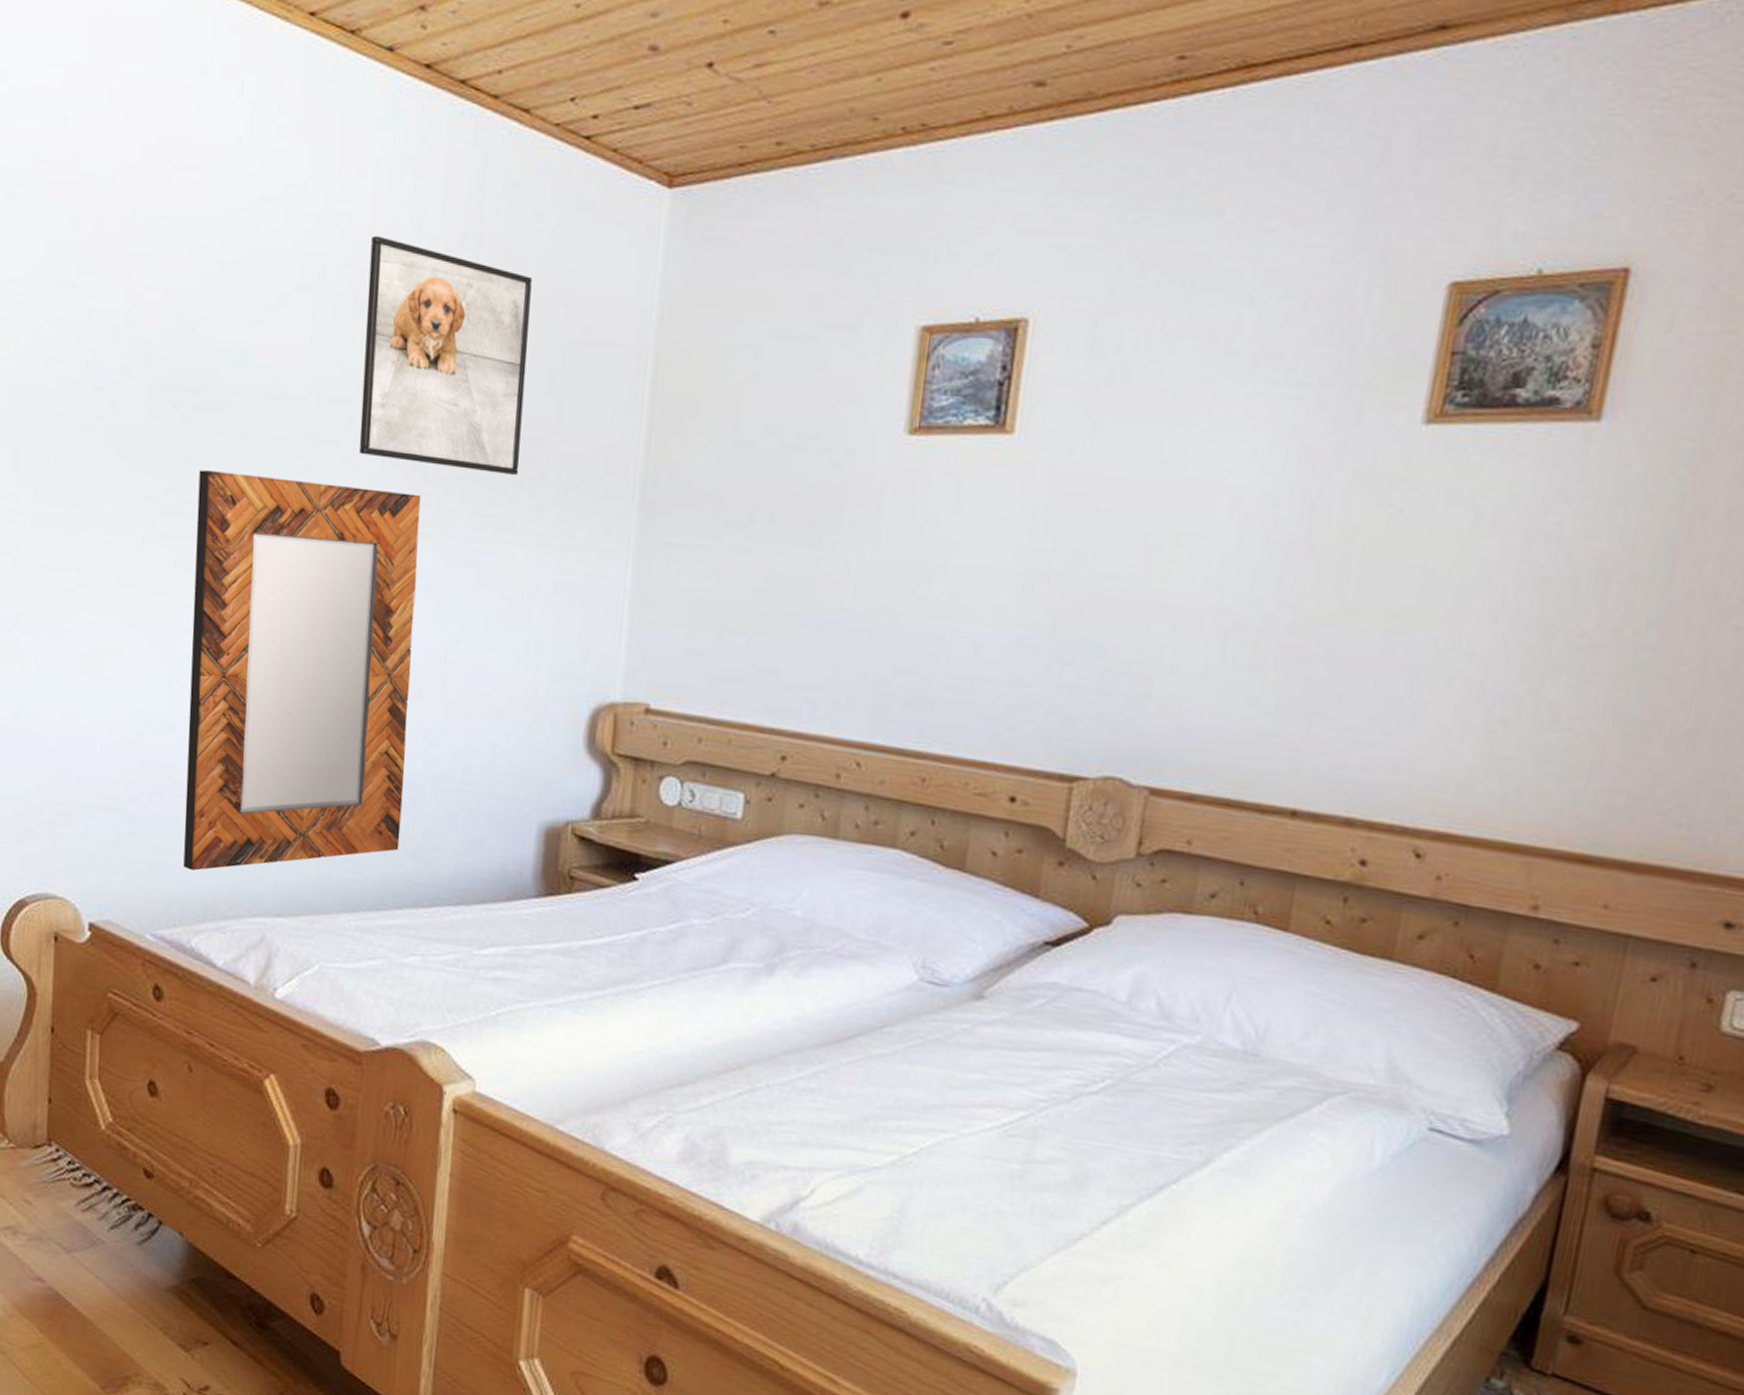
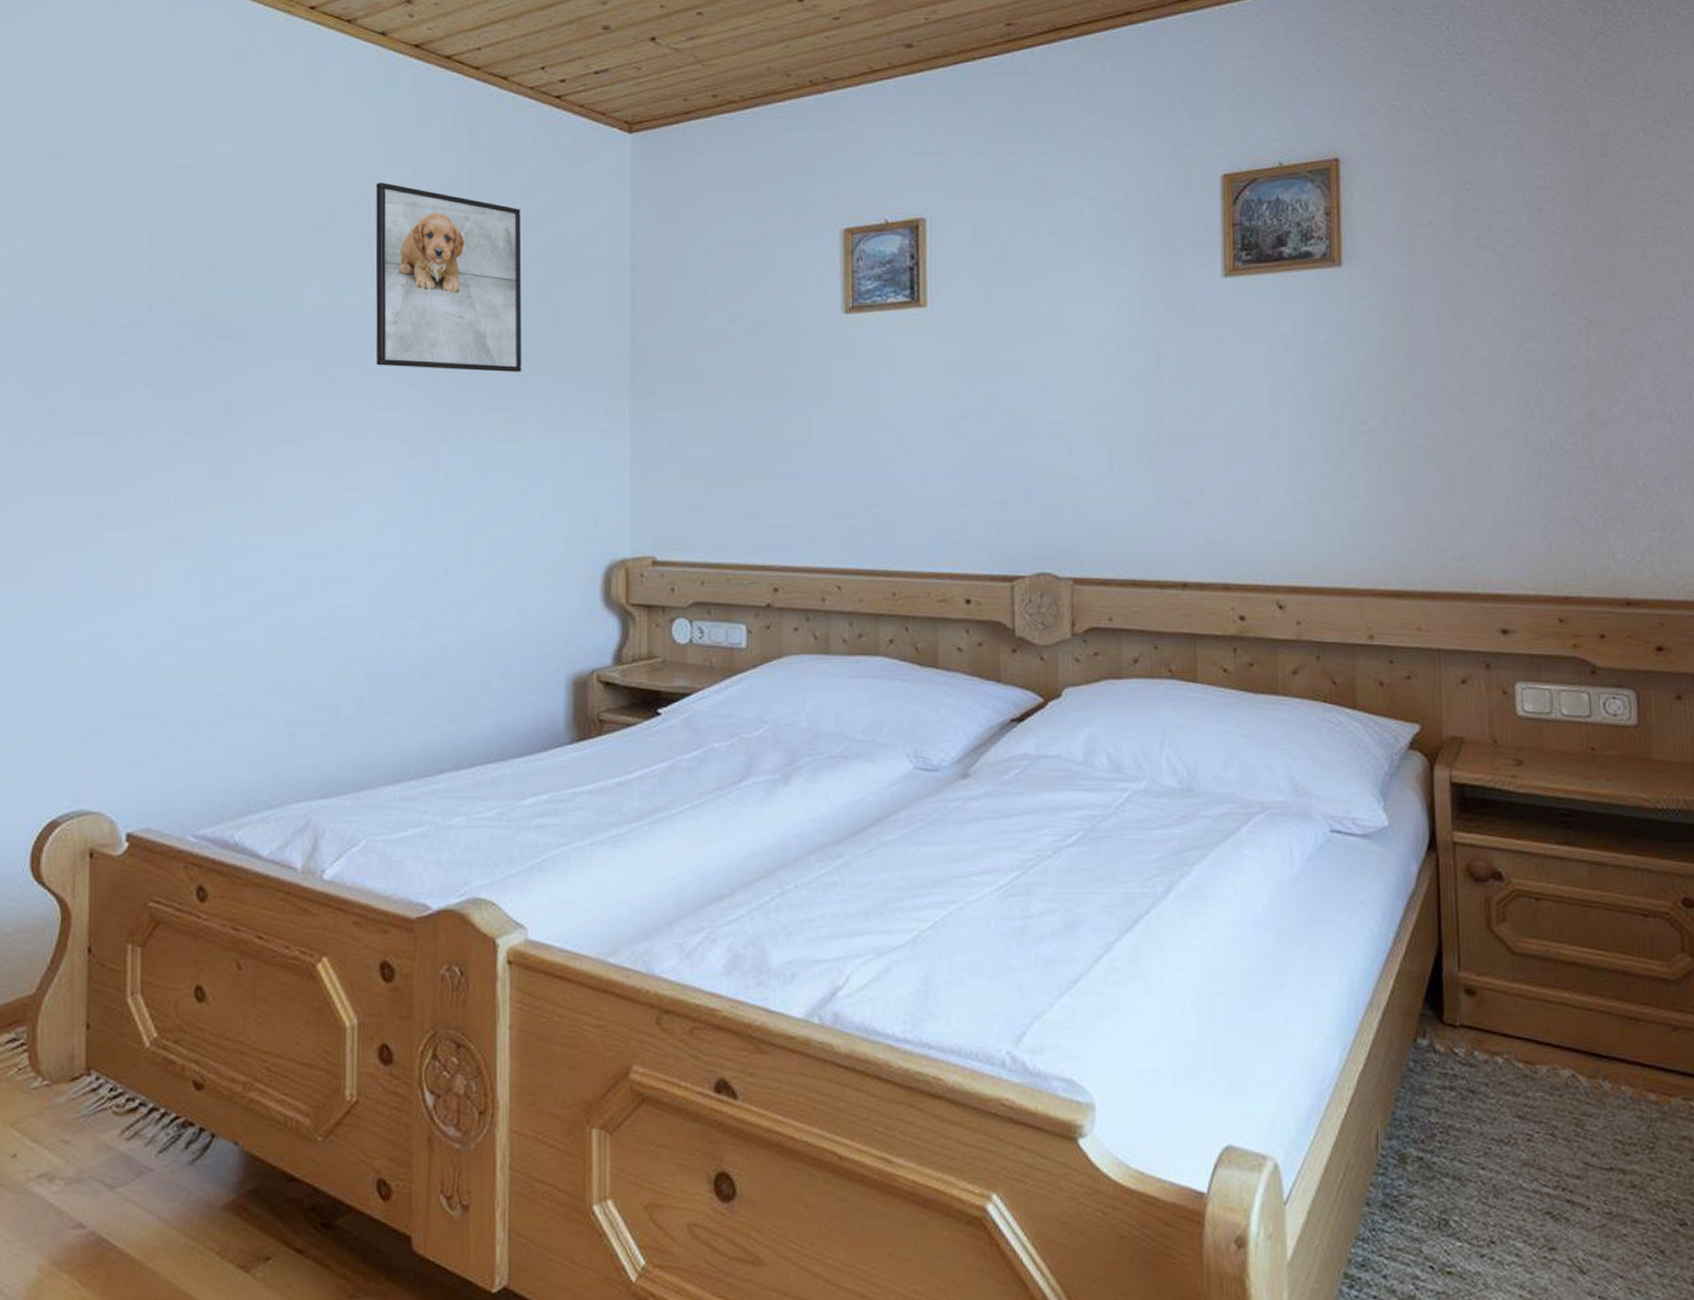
home mirror: present [183,470,421,871] -> none [223,391,438,765]

